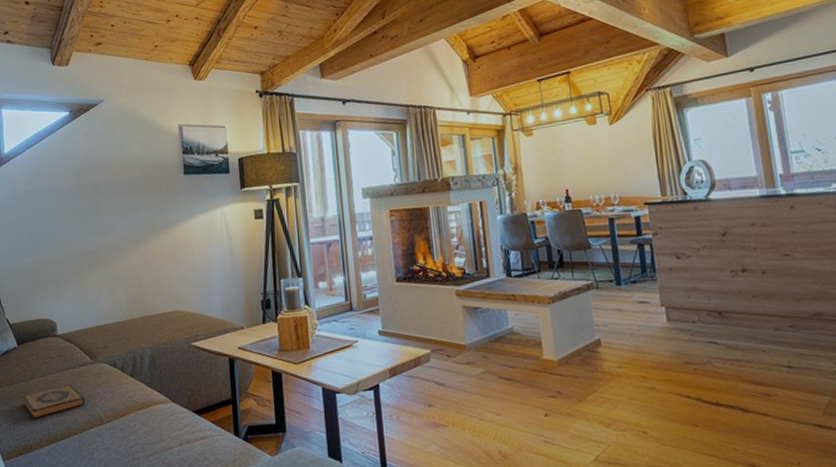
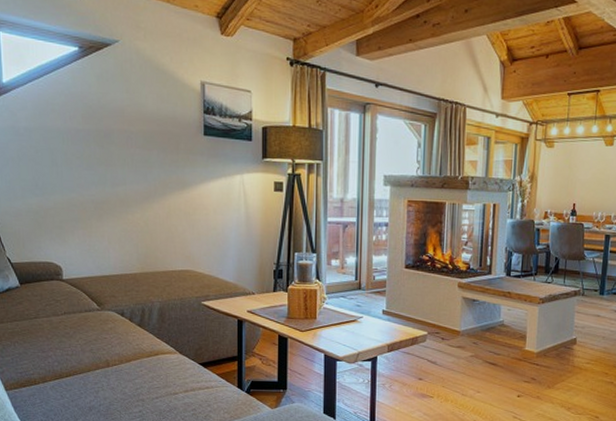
hardback book: present [22,385,85,419] -> none [25,328,91,356]

